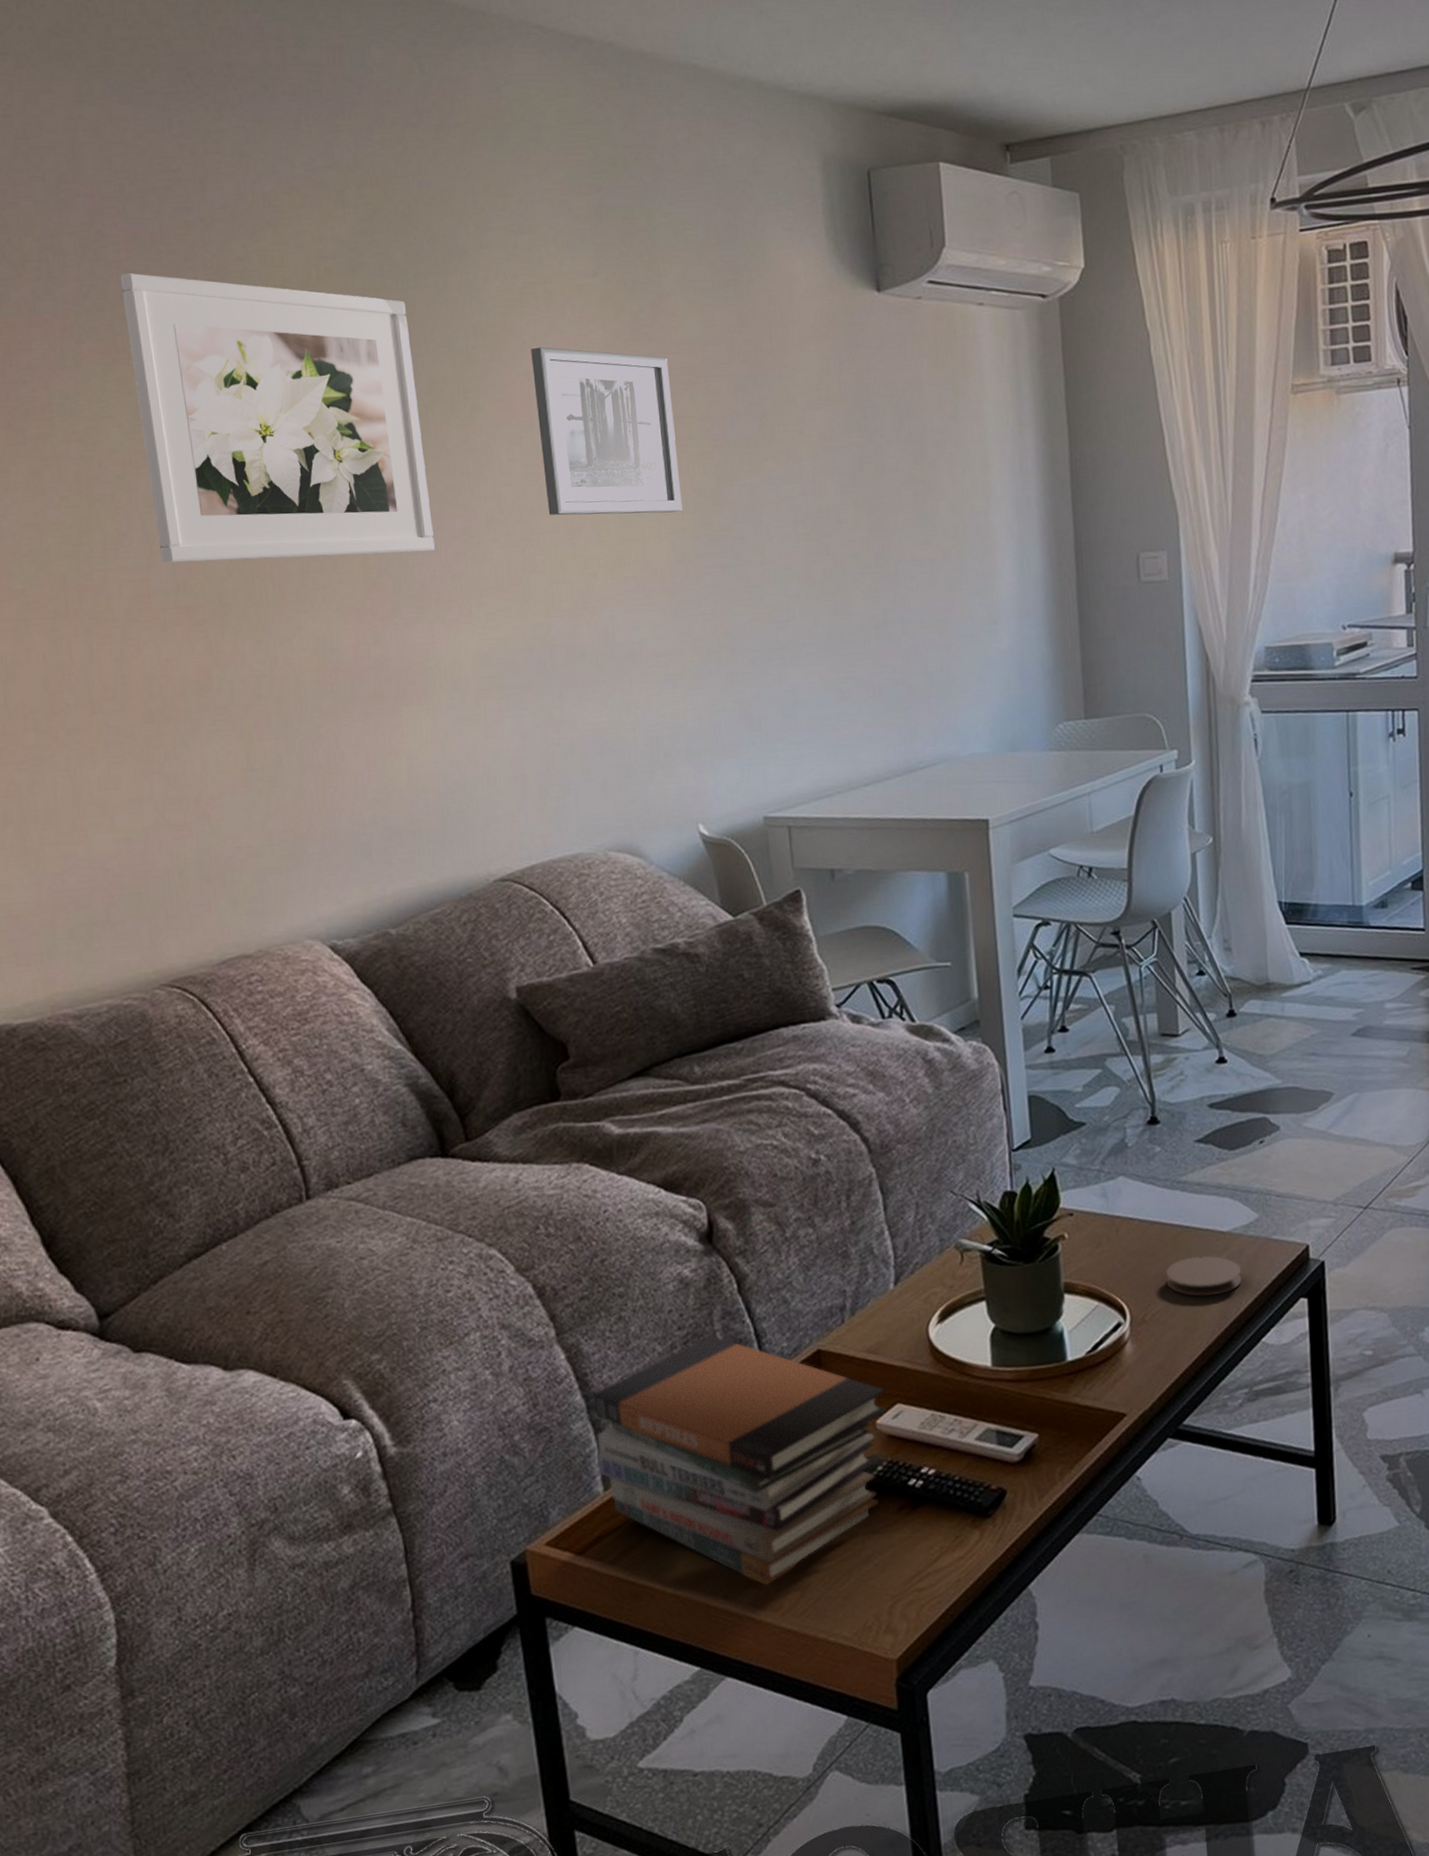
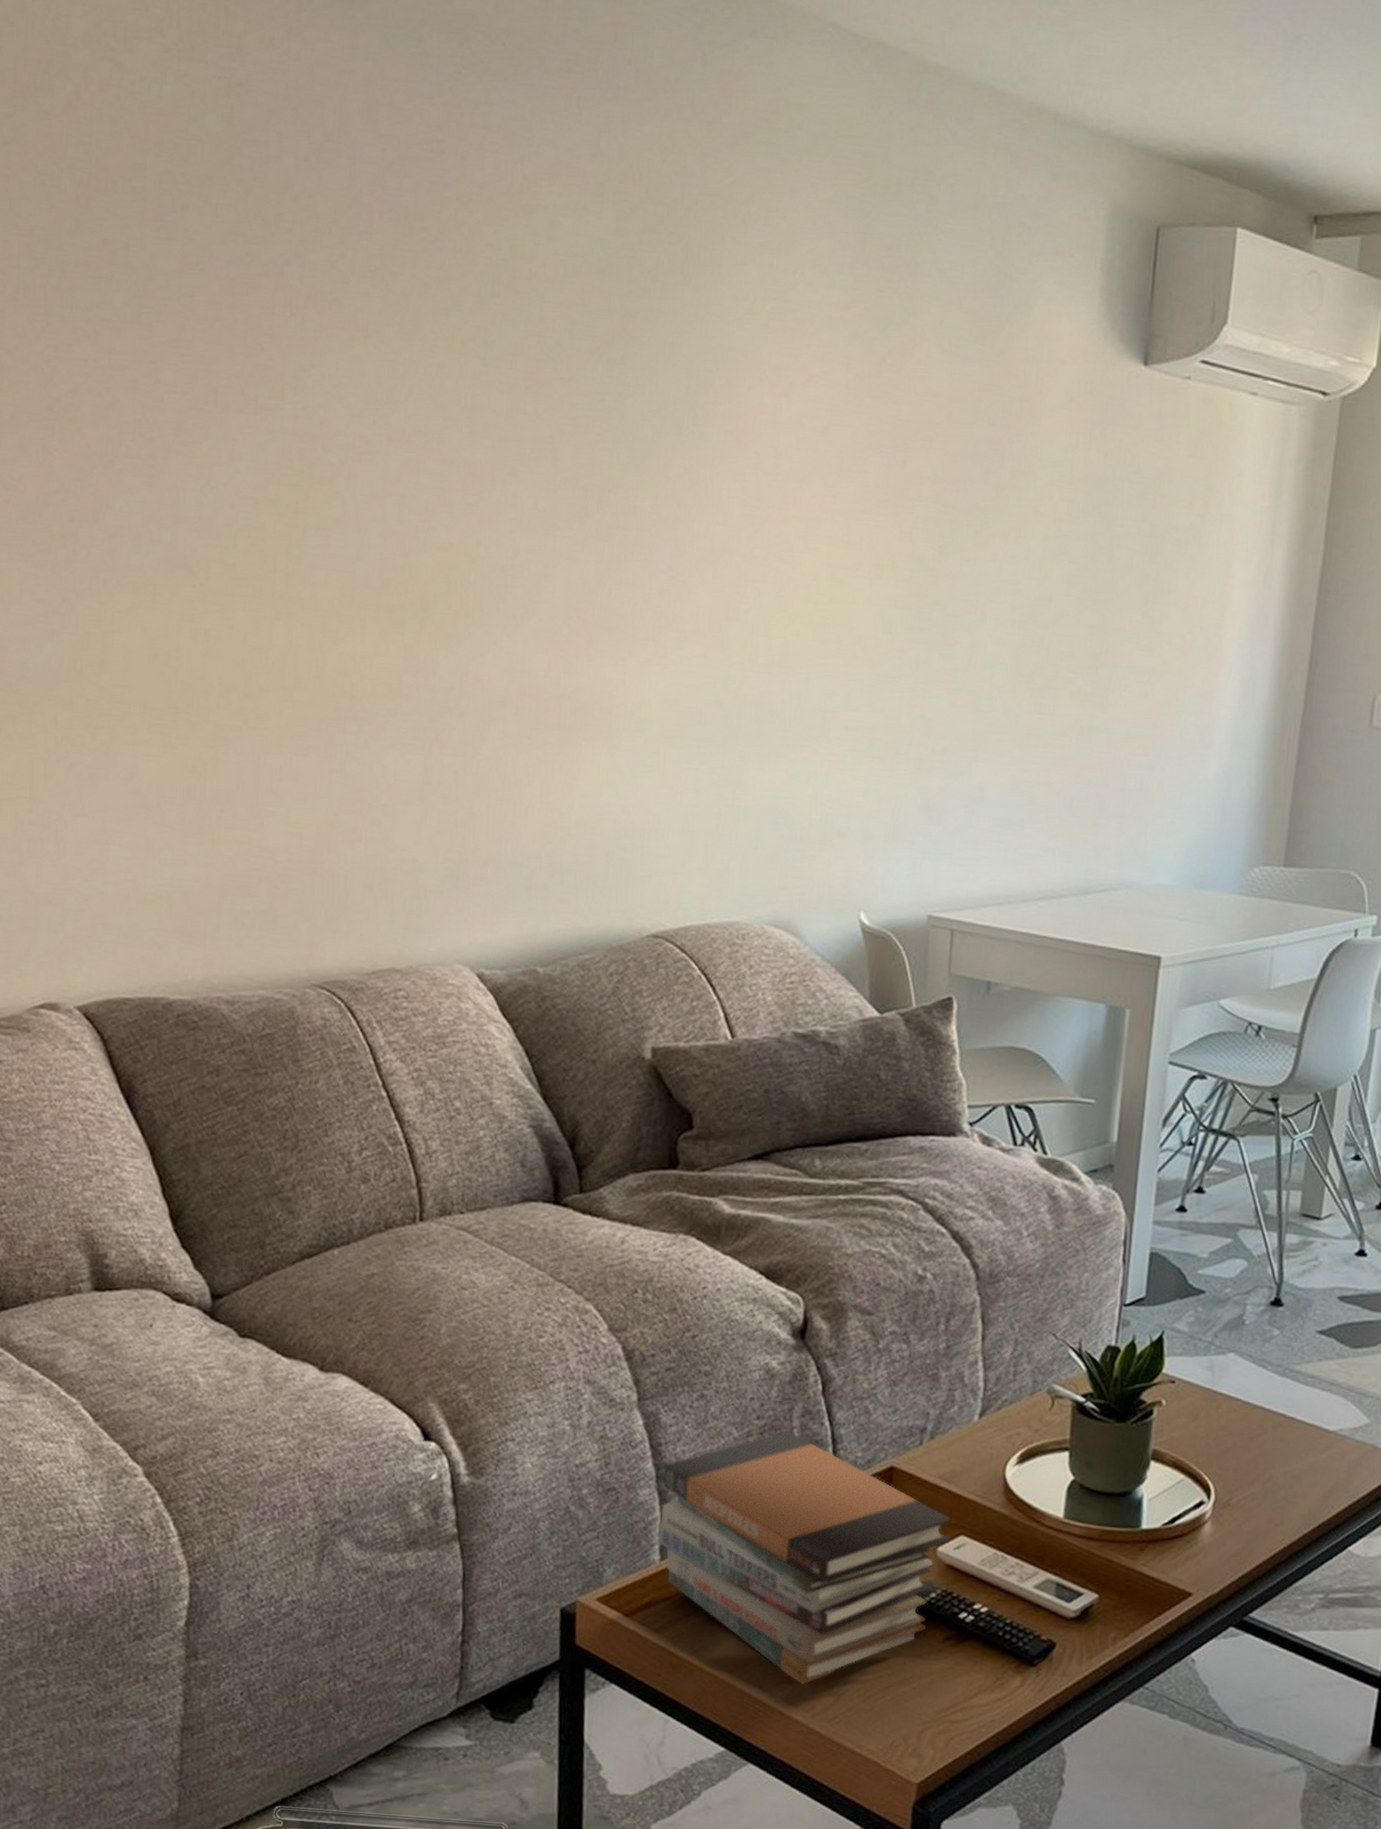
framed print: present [120,272,435,563] -> none [369,245,649,583]
wall art: present [531,347,683,516] -> none [760,379,909,578]
coaster: present [1166,1255,1242,1297] -> none [1259,1449,1341,1493]

